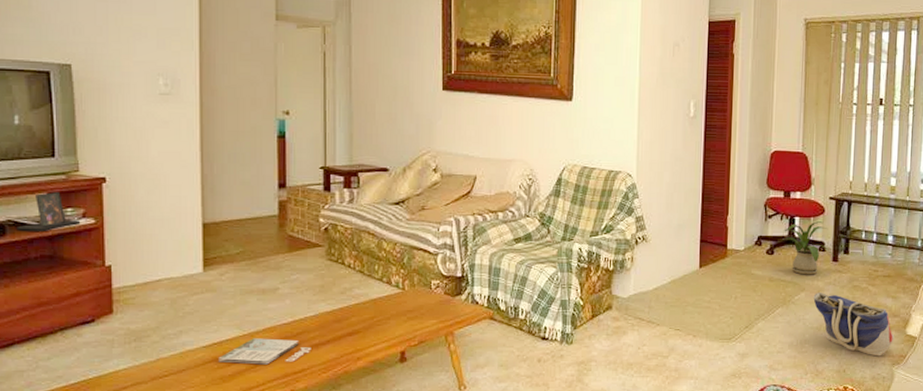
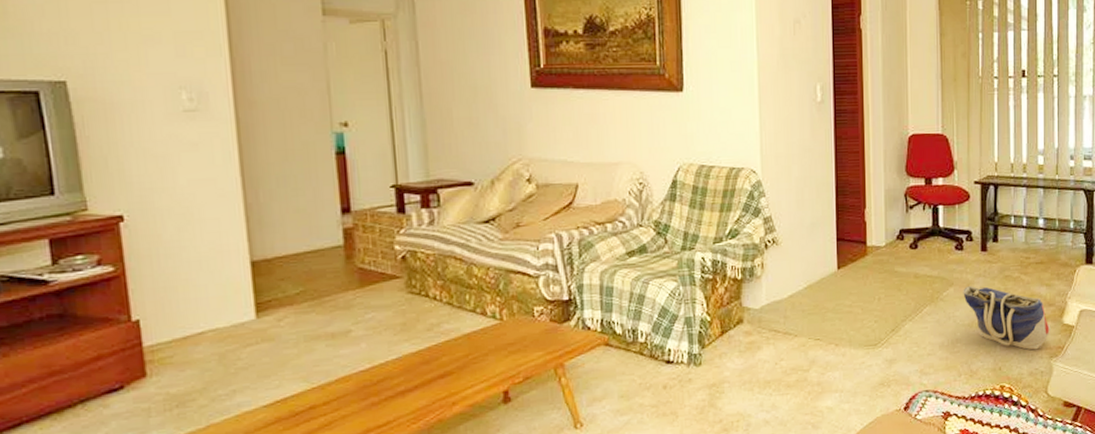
photo frame: present [16,192,81,231] -> none [12,237,96,288]
magazine: present [218,338,311,365] -> none [283,388,397,423]
house plant: present [779,221,835,275] -> none [922,208,983,269]

